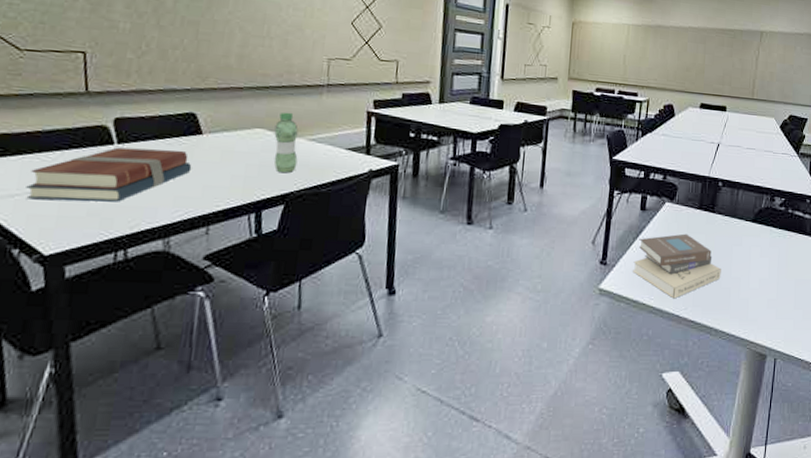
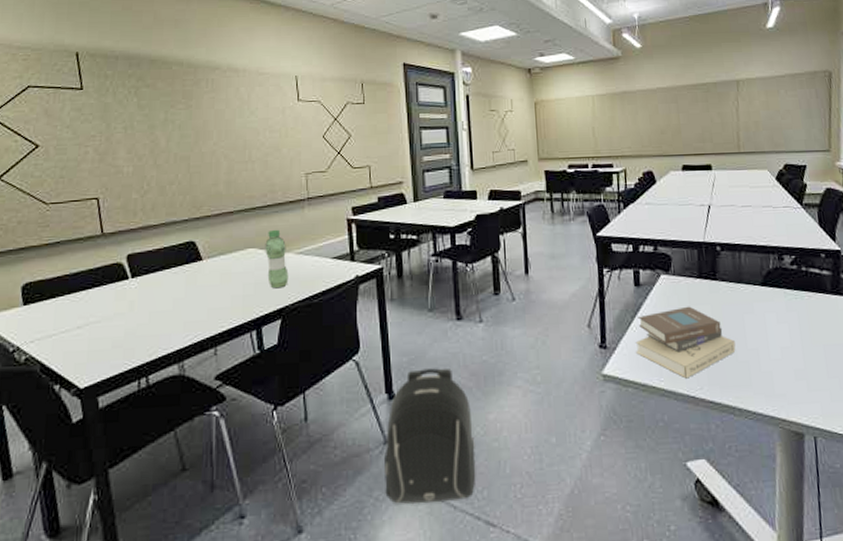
books: present [26,147,192,202] -> none [61,277,196,338]
backpack: none [373,268,470,396] -> present [384,368,476,504]

